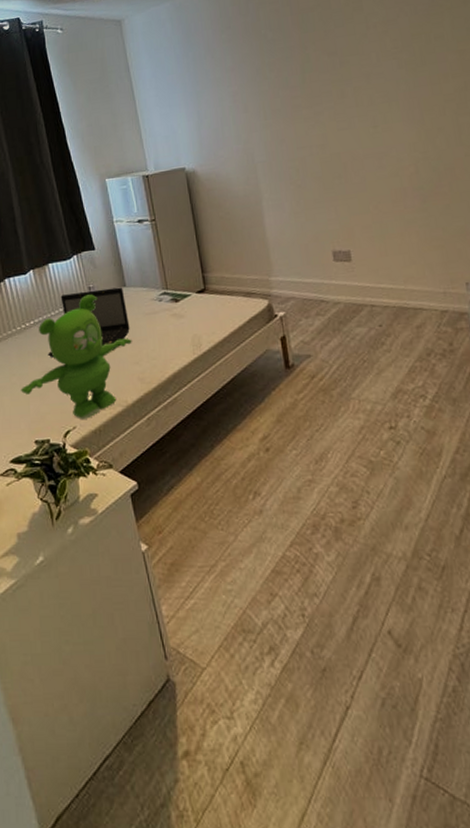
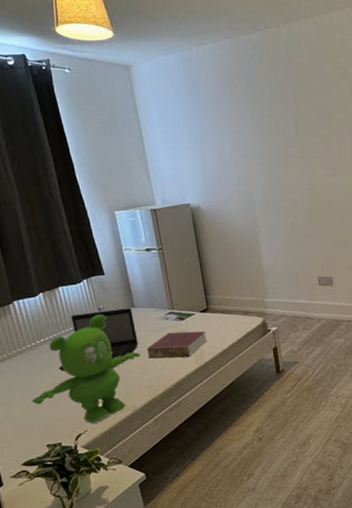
book: none [139,315,205,346] -> present [147,331,208,359]

